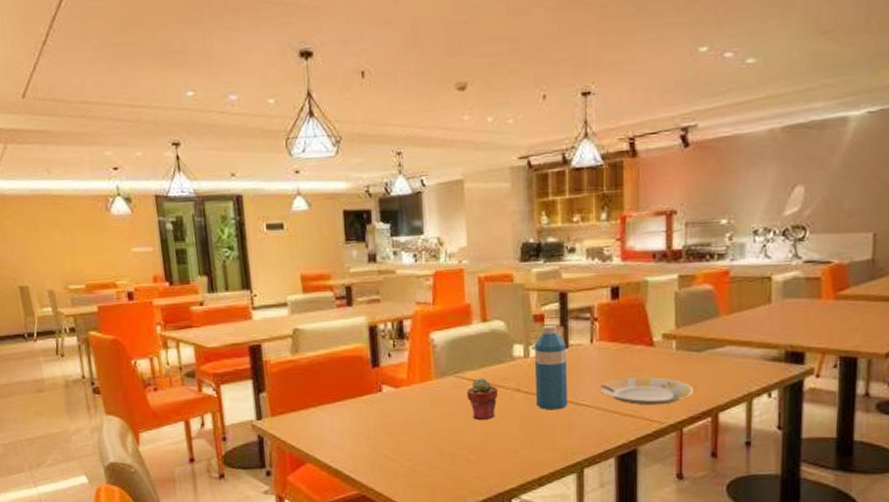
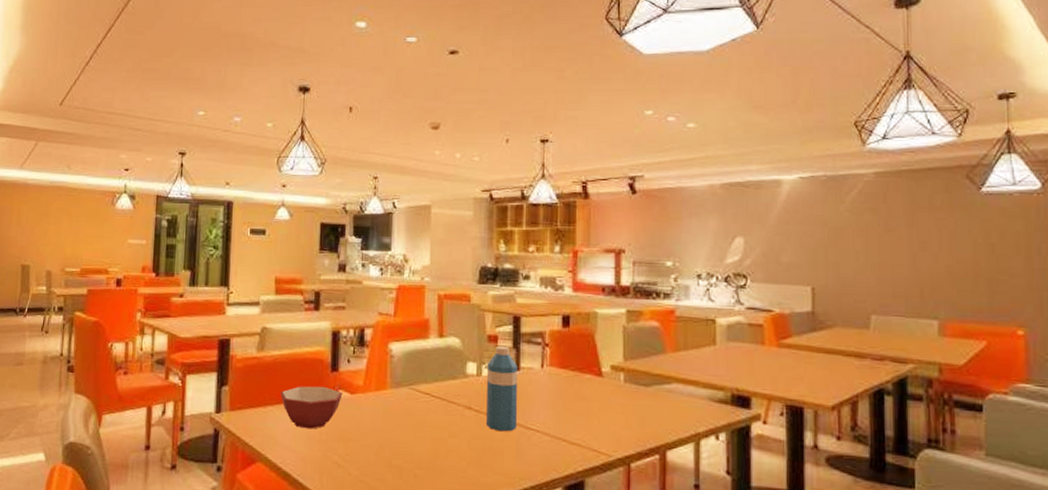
bowl: none [321,383,387,427] -> present [280,386,343,429]
potted succulent: present [466,378,499,420] -> none [418,392,450,435]
plate: present [600,376,694,406] -> none [549,405,642,437]

